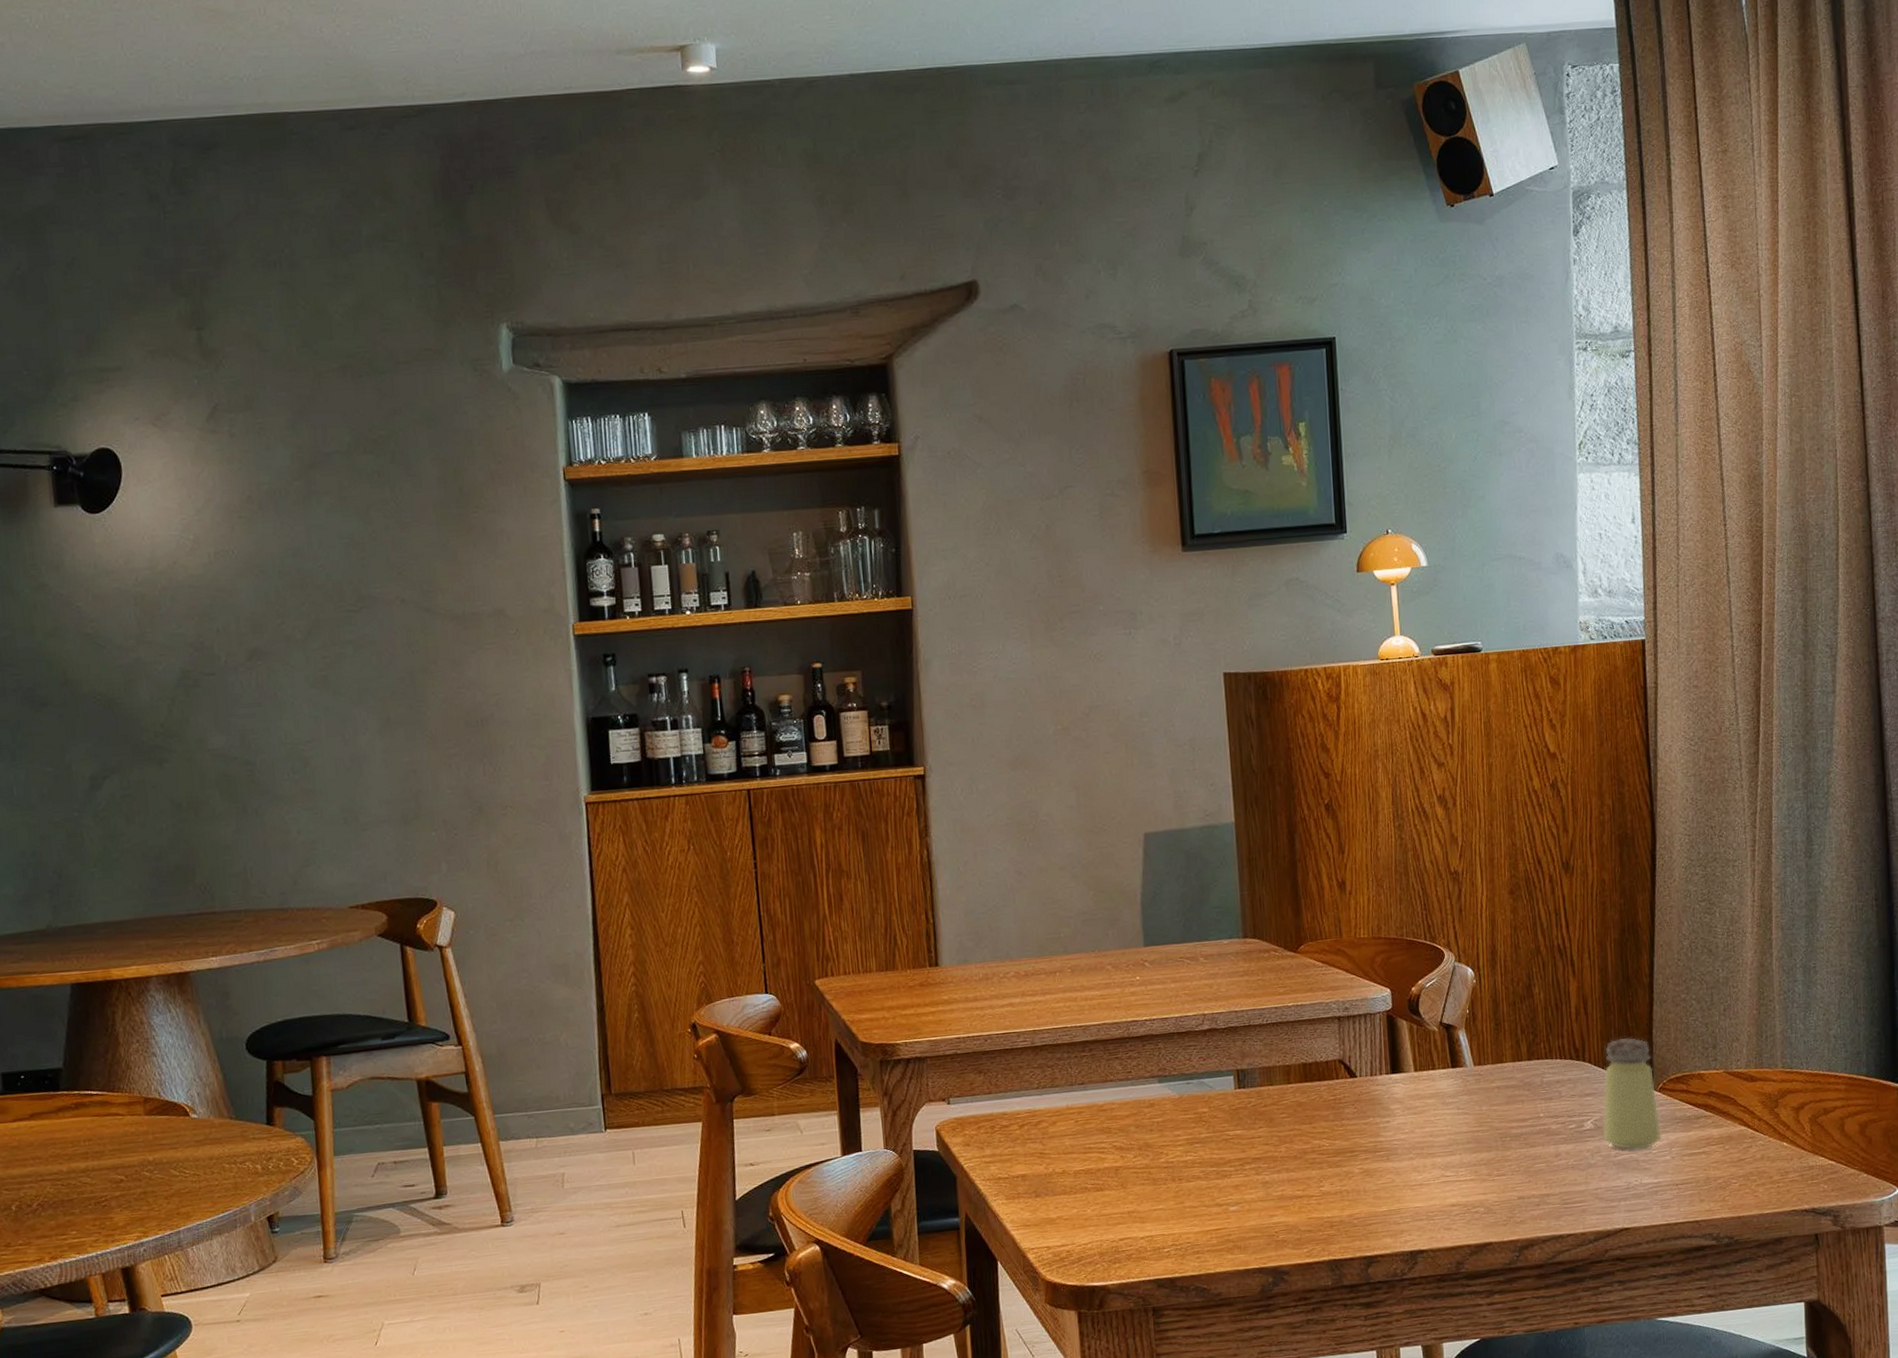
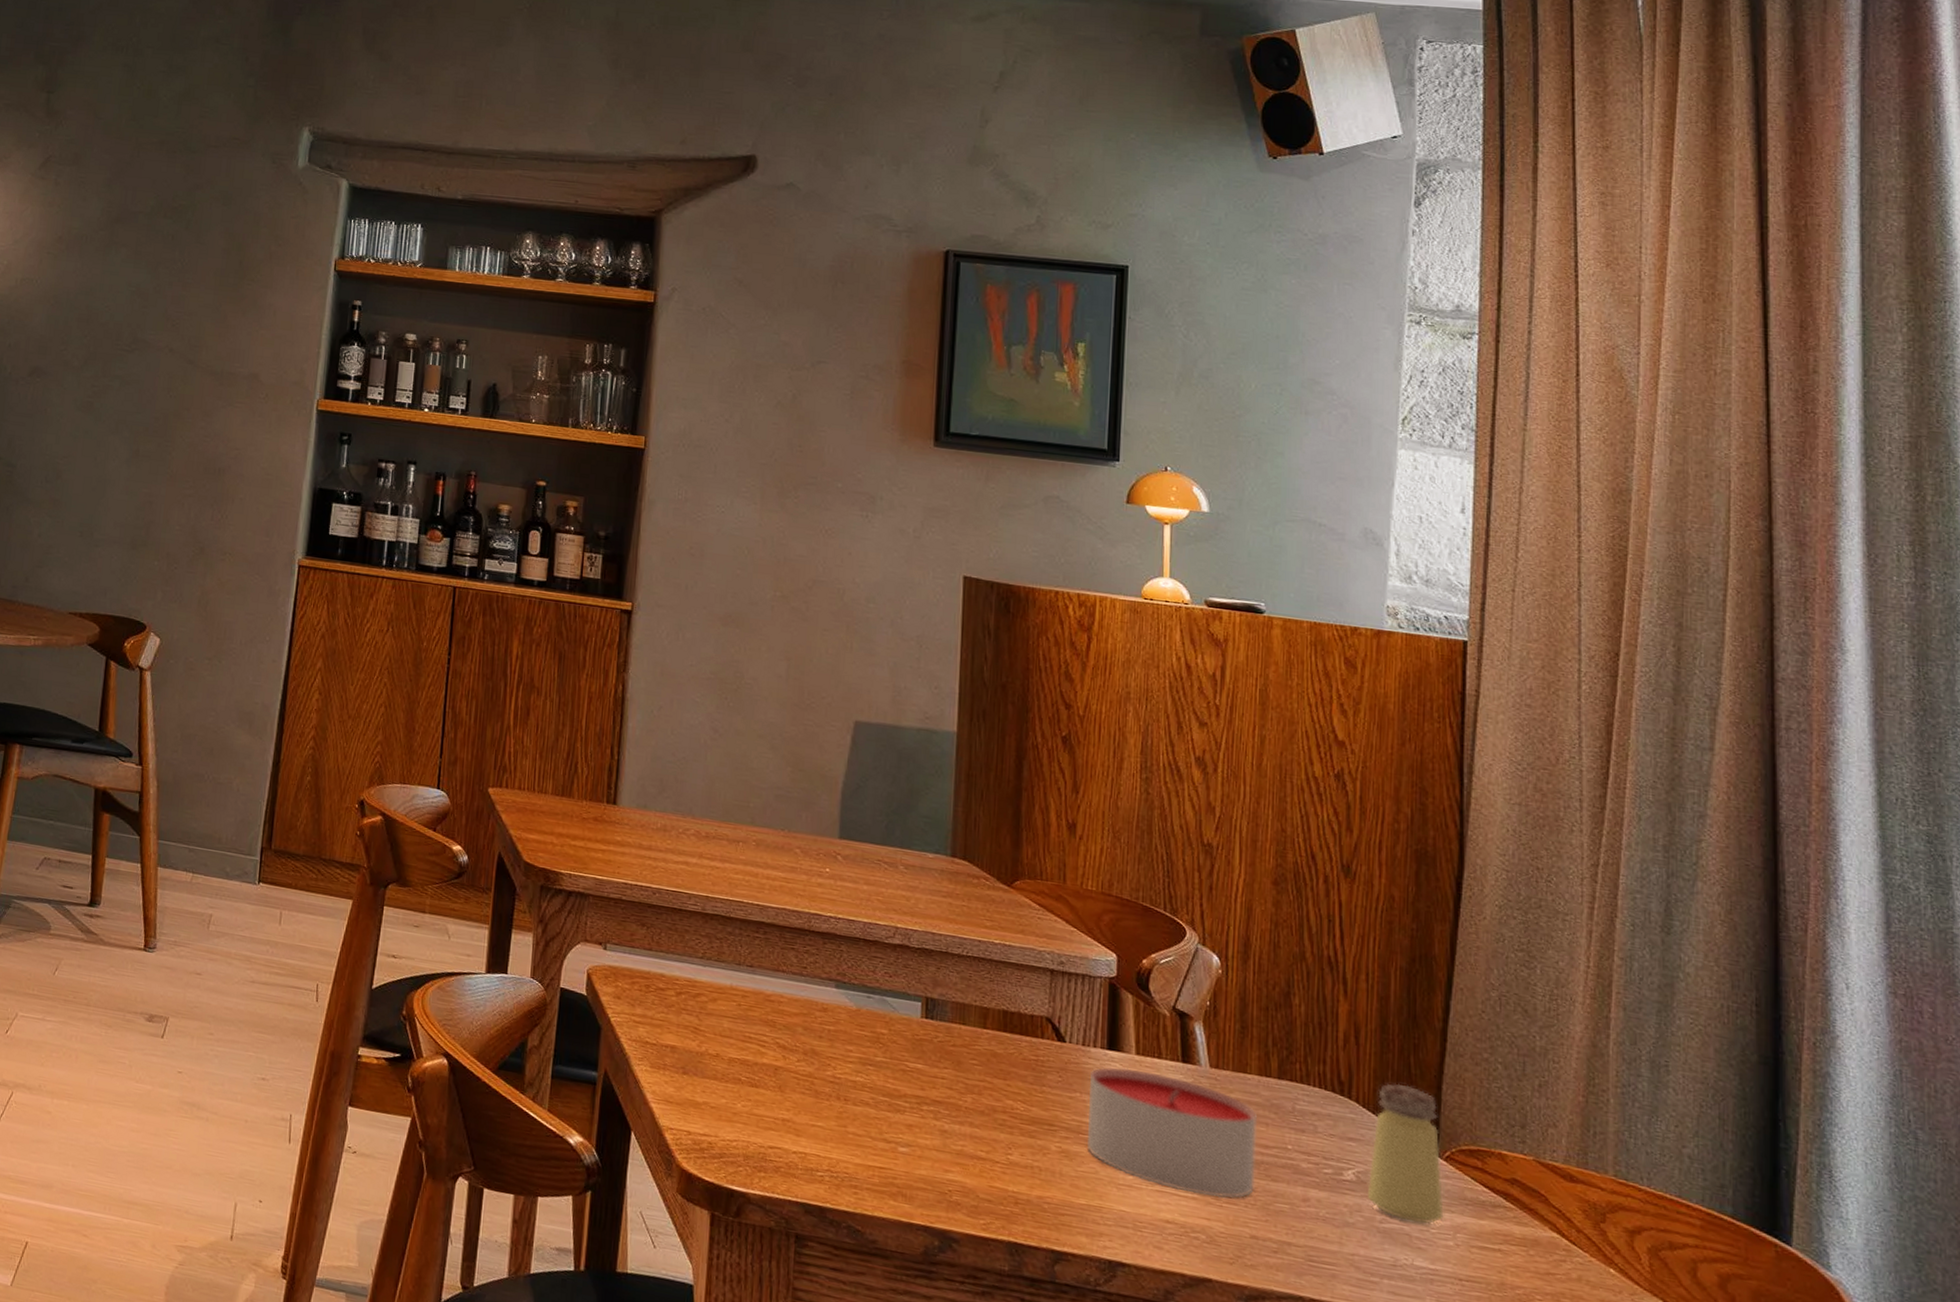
candle: none [1380,1082,1518,1177] -> present [1087,1066,1257,1199]

